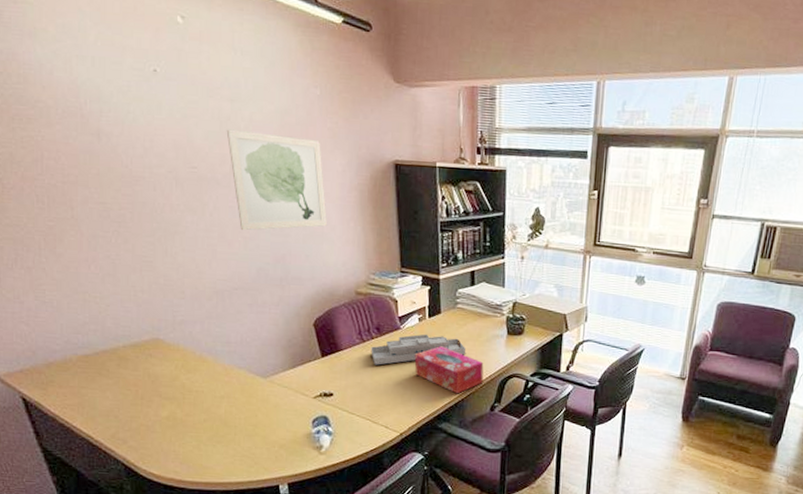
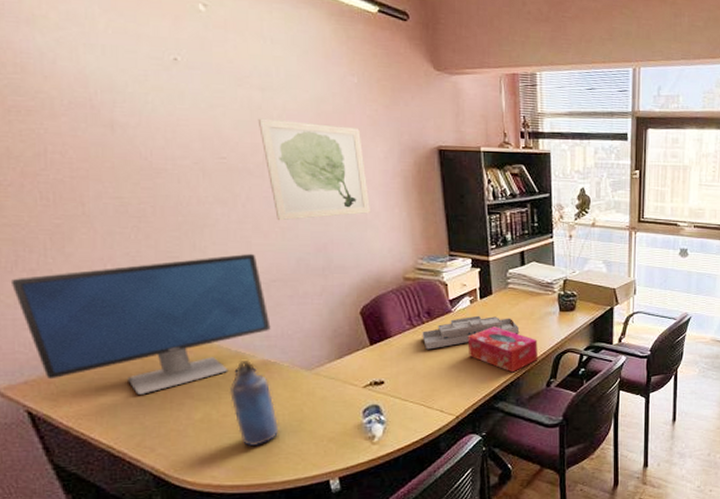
monitor: none [11,261,231,390] -> present [10,253,271,395]
water bottle: none [192,363,236,447] -> present [229,359,279,447]

